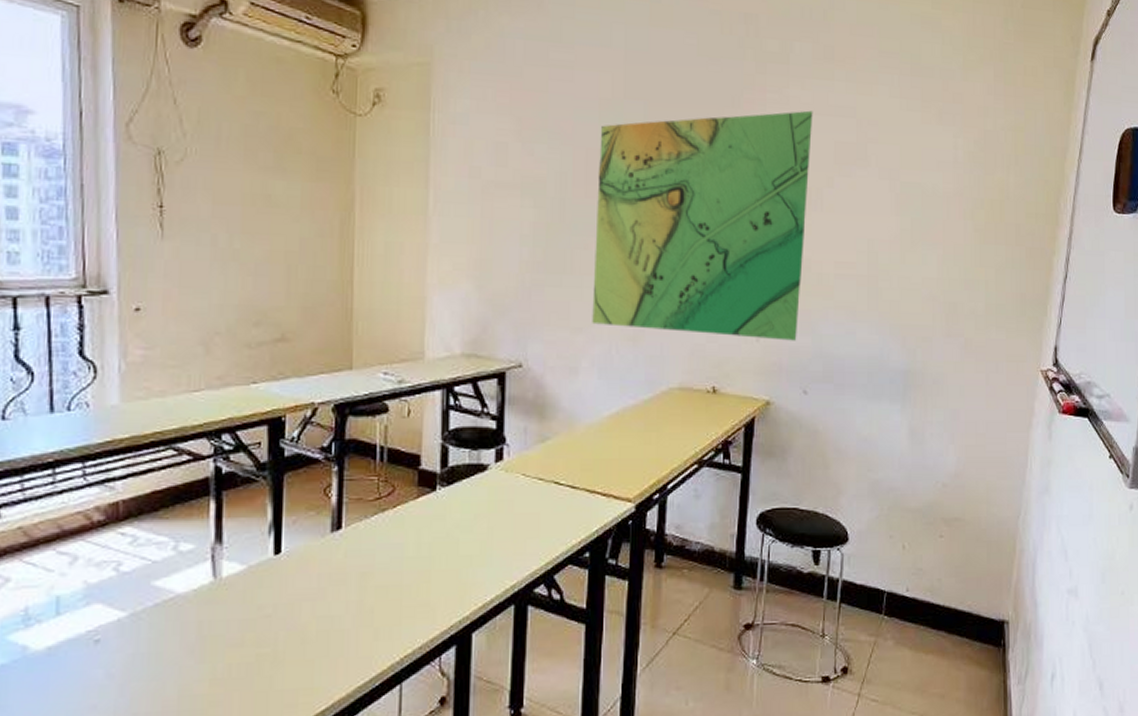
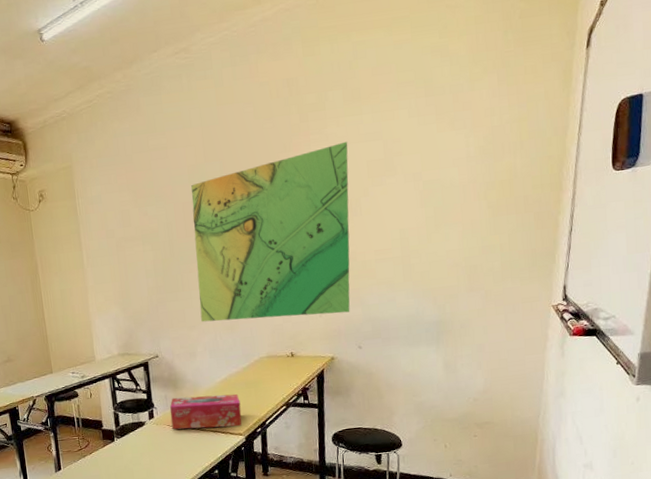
tissue box: none [528,432,634,488] -> present [169,394,242,430]

